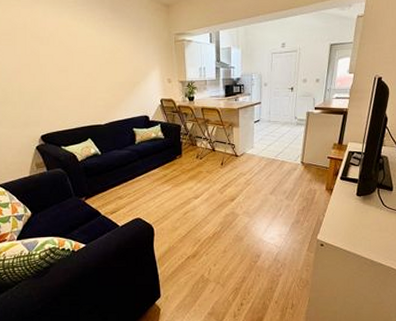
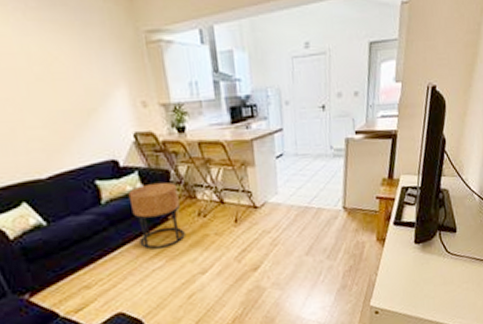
side table: none [153,133,186,177] -> present [128,182,185,250]

